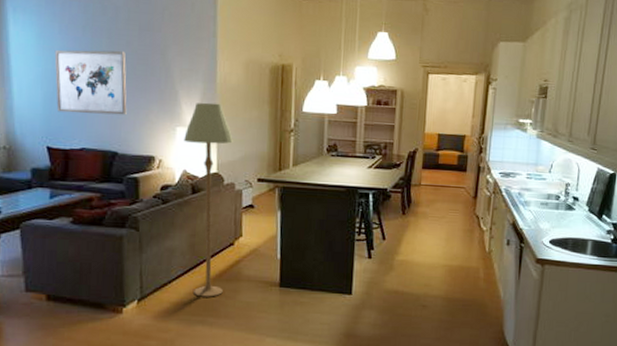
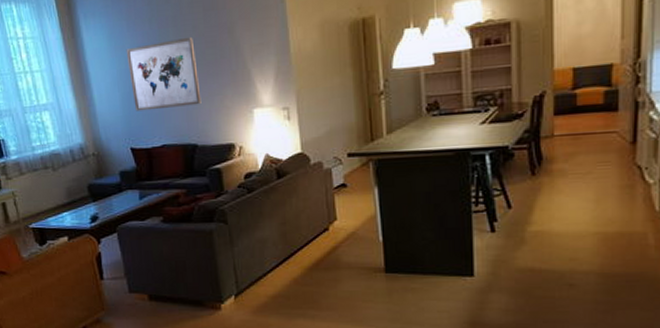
floor lamp: present [184,102,233,297] -> none [262,75,322,289]

